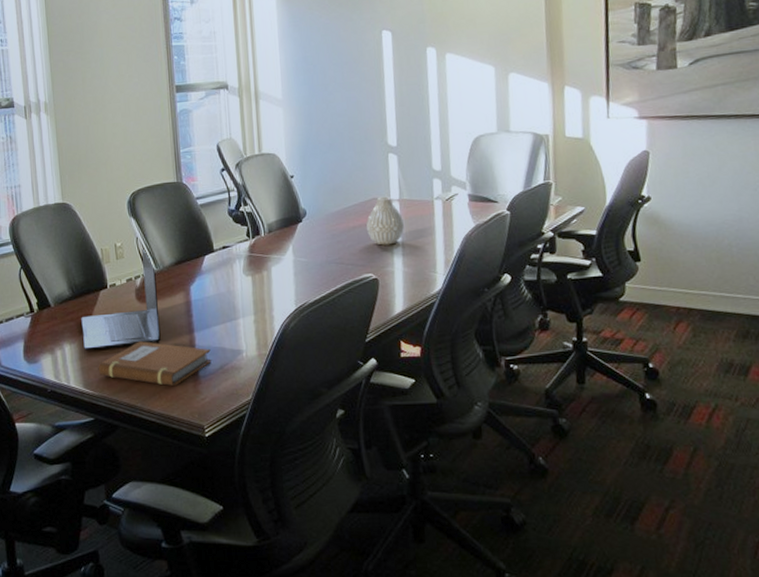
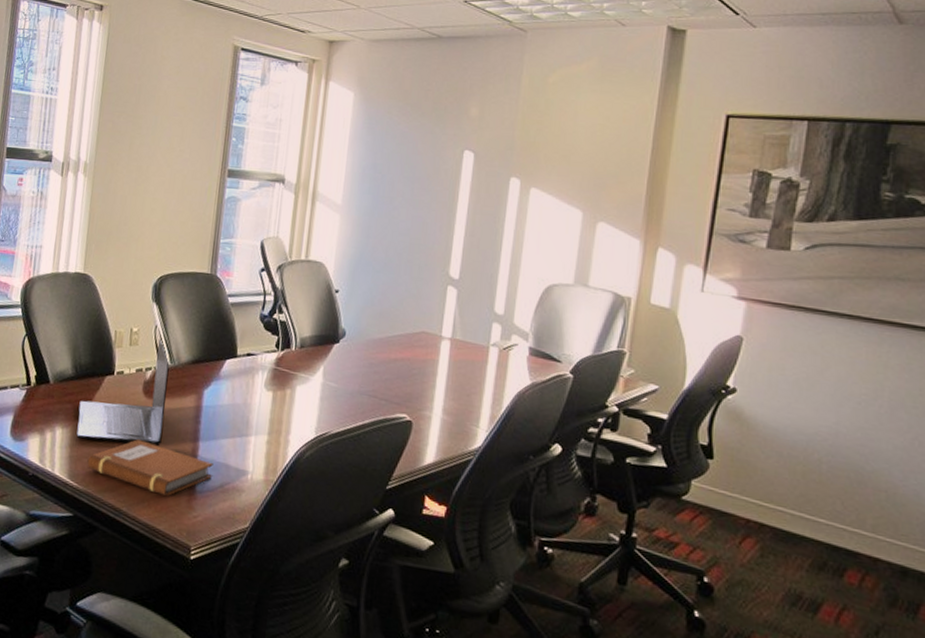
vase: present [366,196,404,245] -> none [409,331,452,387]

